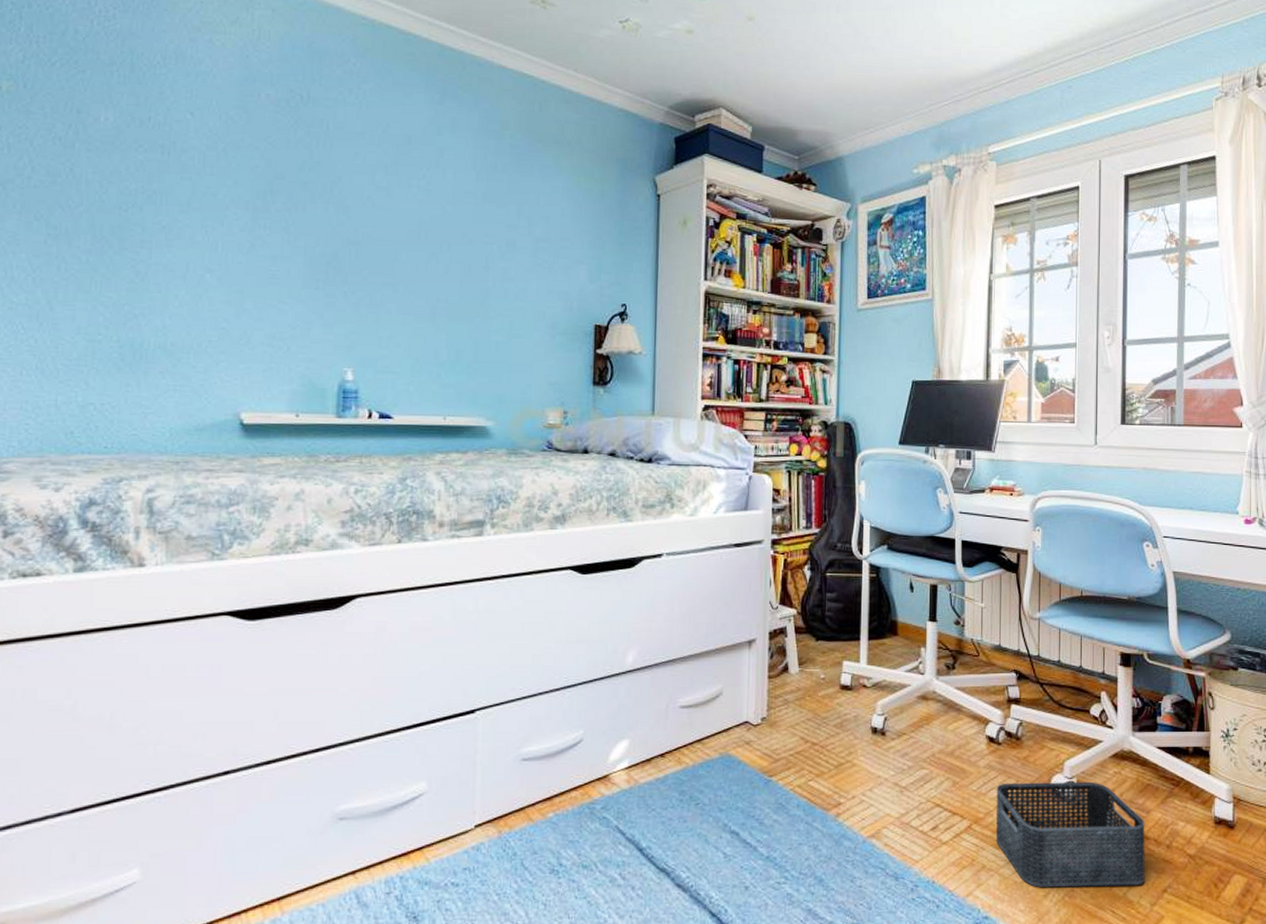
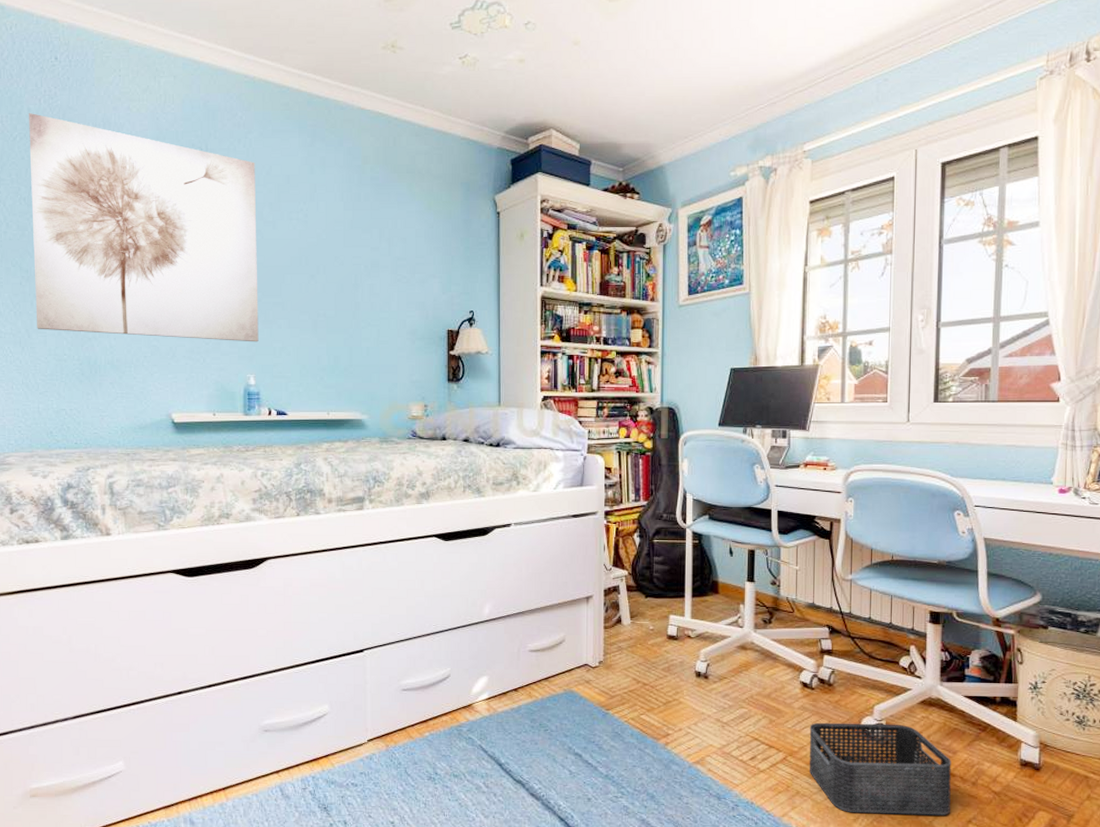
wall art: none [63,35,369,330] -> present [29,113,259,342]

